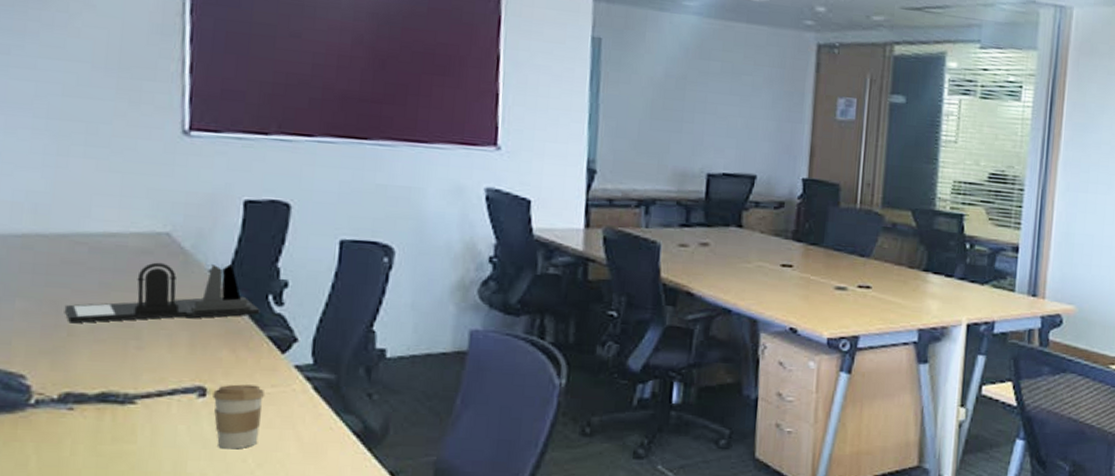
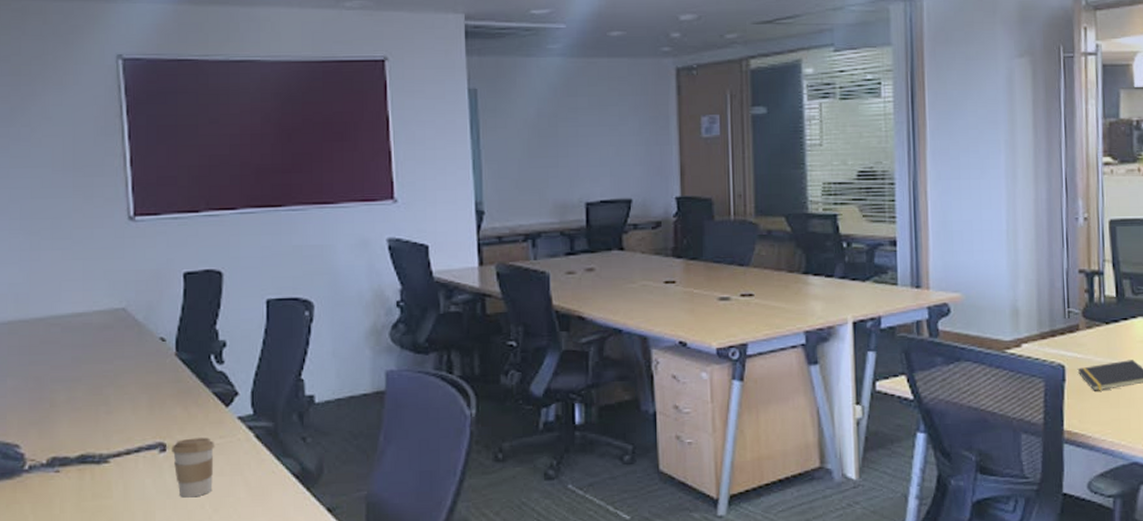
desk organizer: present [64,262,260,324] -> none [46,329,205,396]

